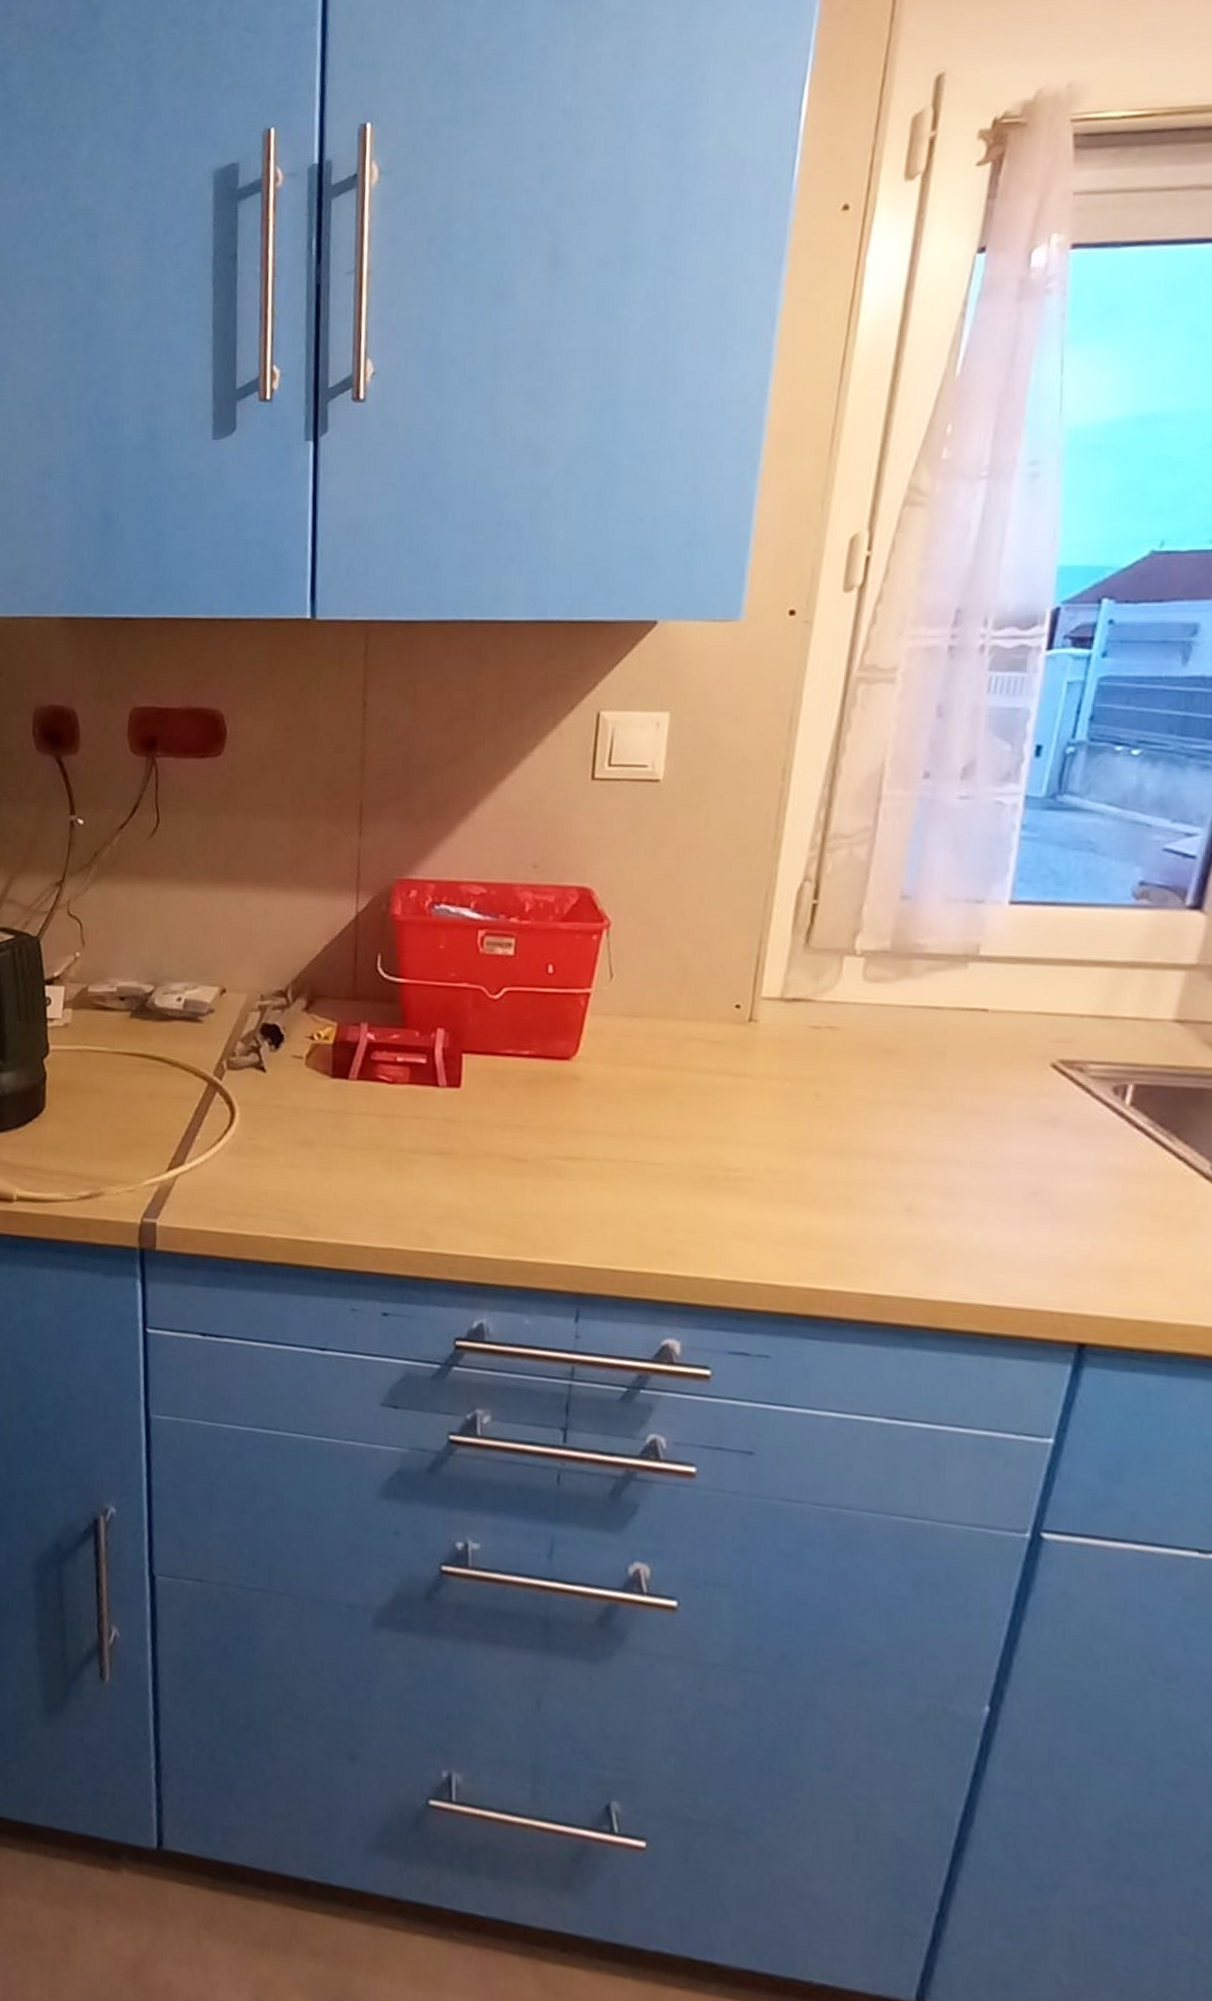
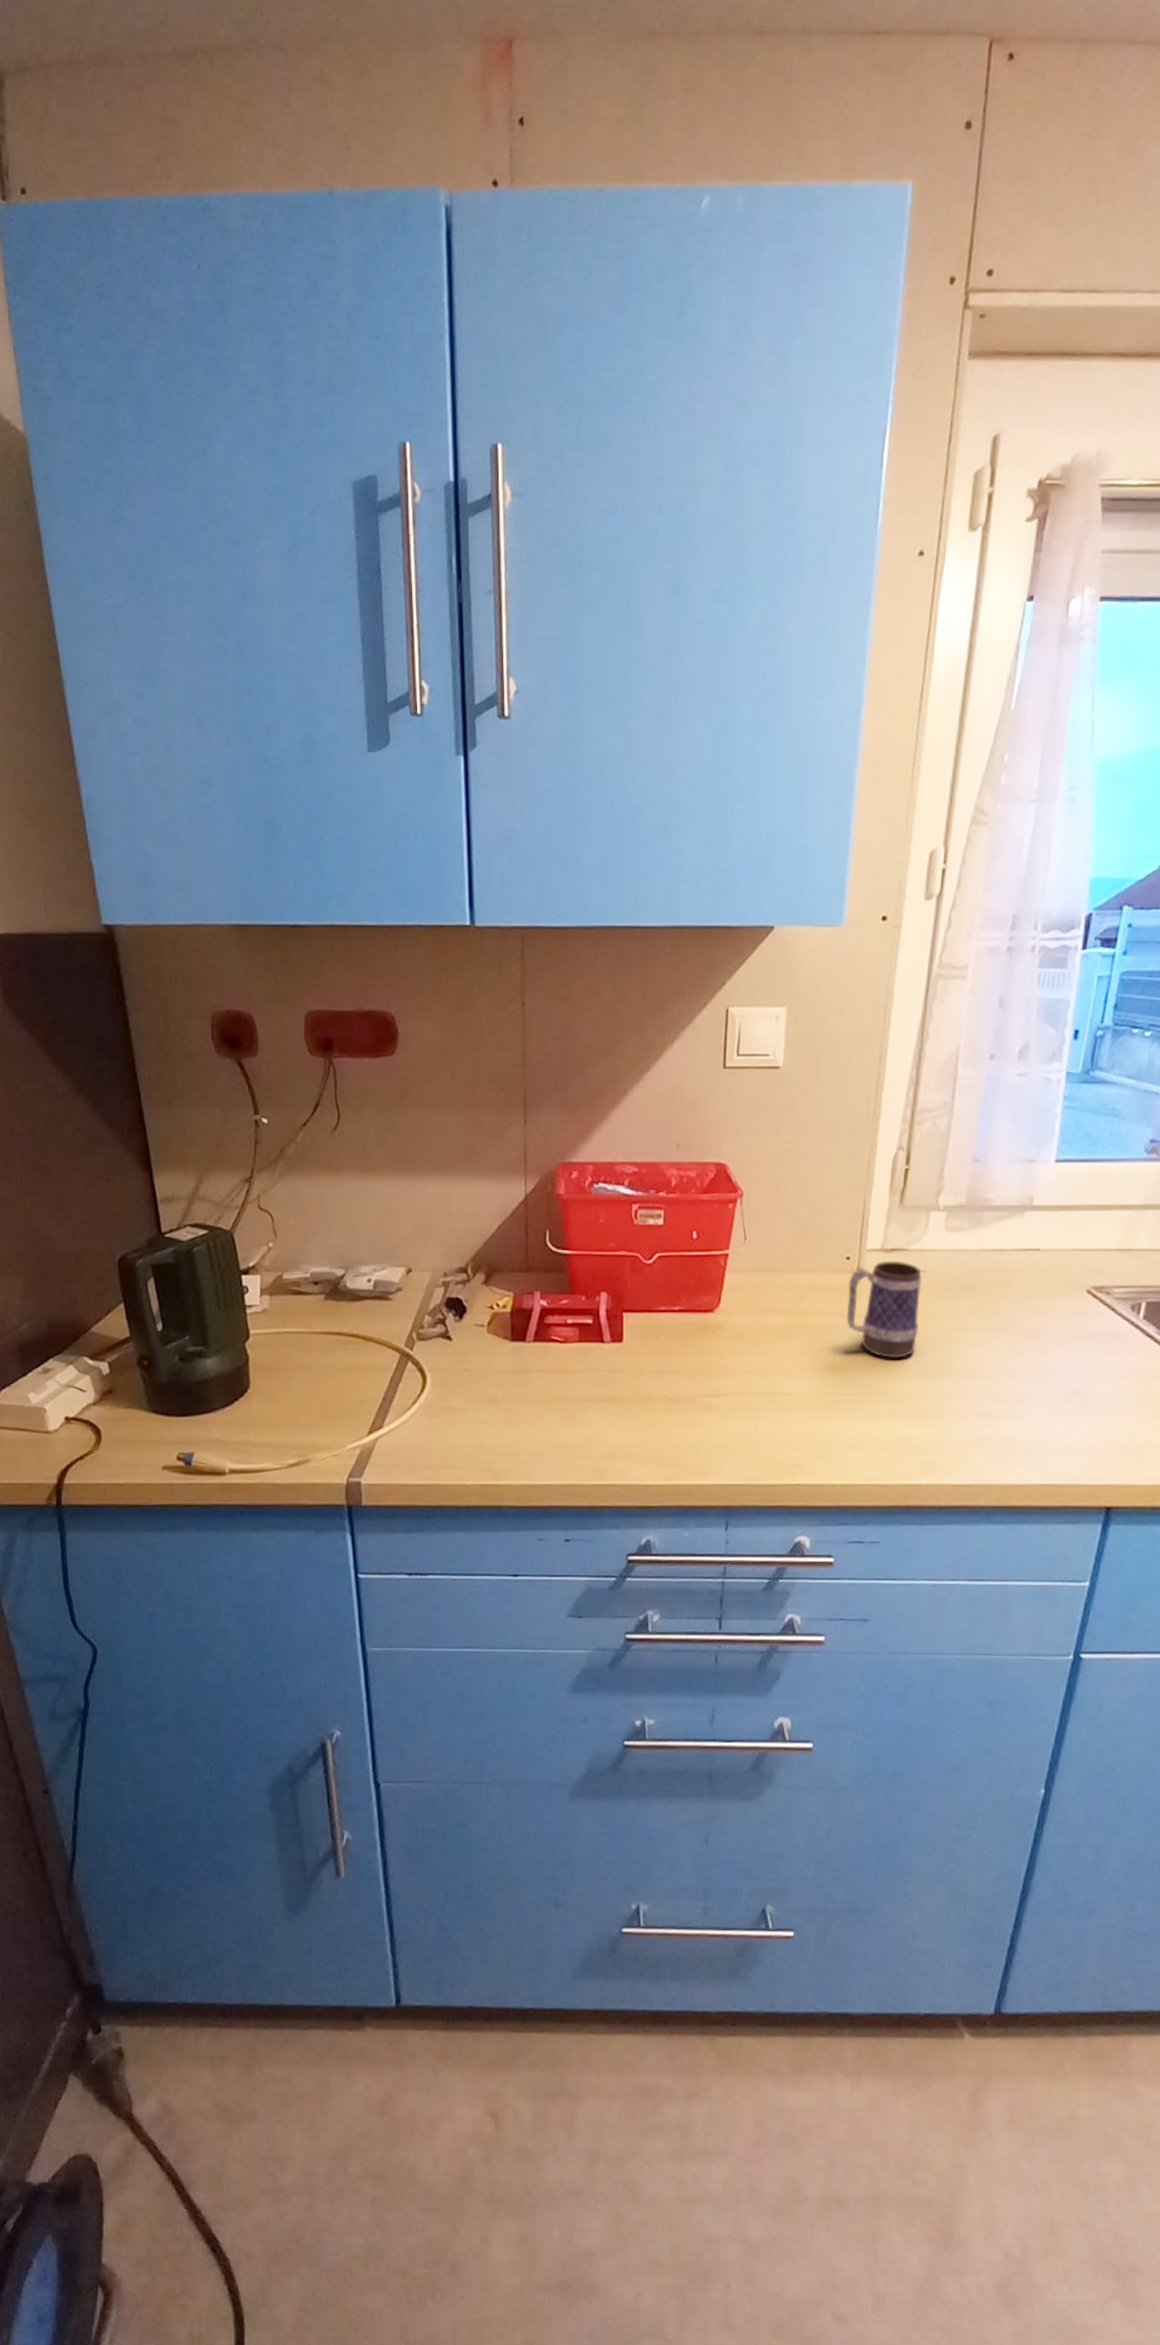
mug: none [733,1012,833,1132] -> present [846,1261,923,1359]

